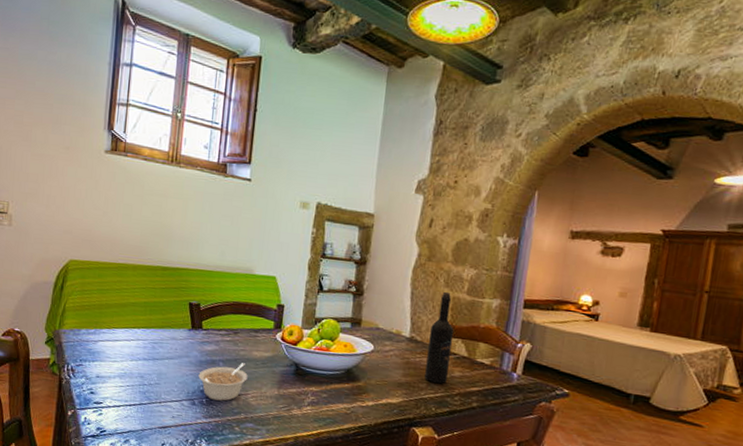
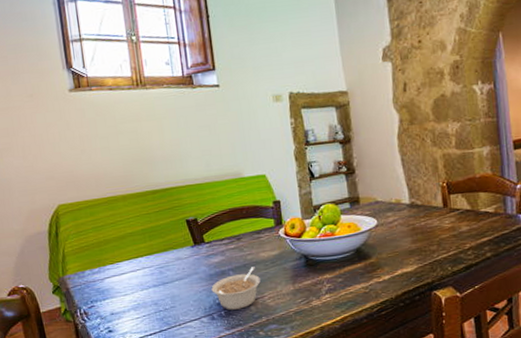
wine bottle: present [424,292,454,384] -> none [428,151,456,243]

